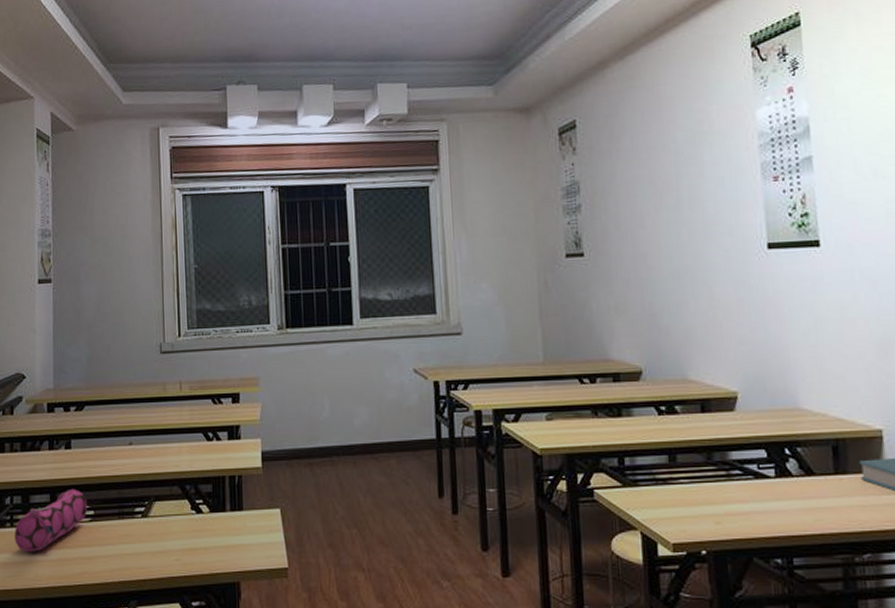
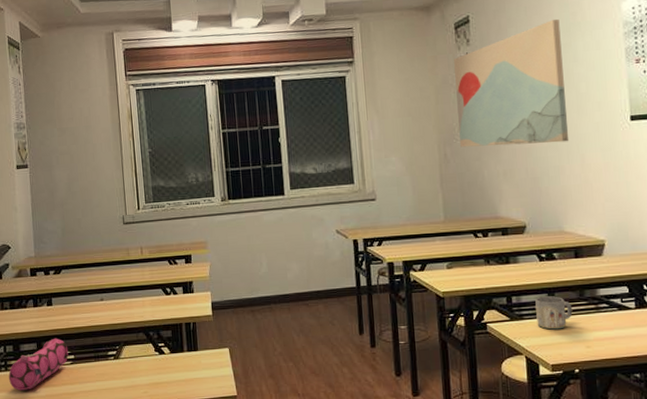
wall art: none [557,126,695,275] -> present [454,18,569,148]
mug: none [653,458,699,500] -> present [535,296,573,330]

